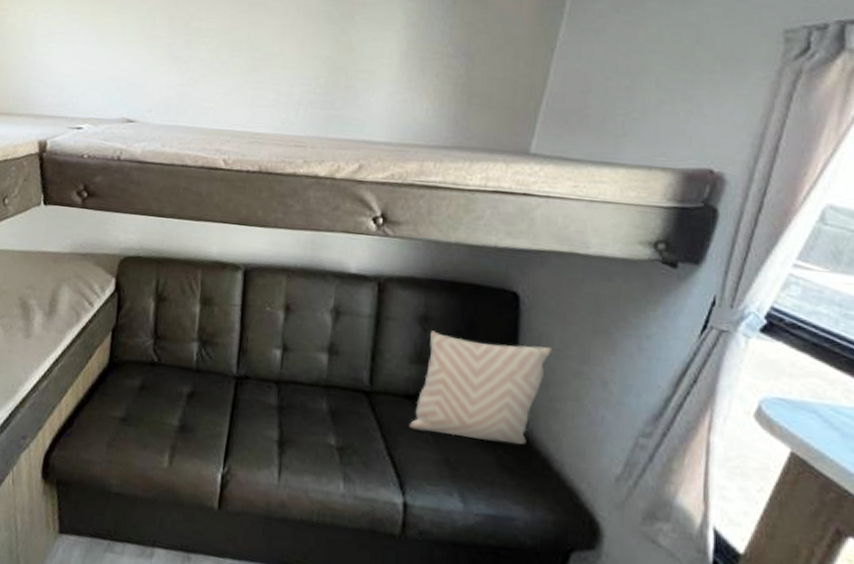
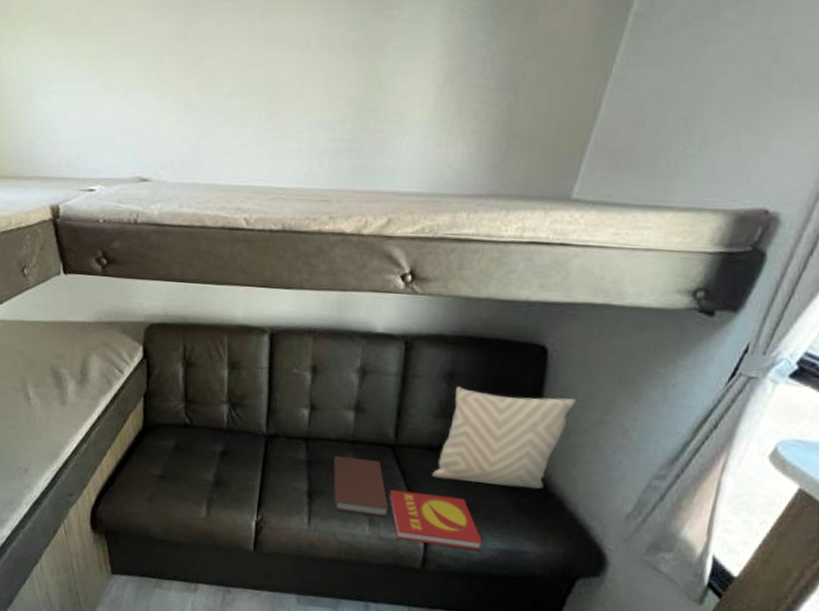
book: none [305,402,364,472] -> present [333,456,389,517]
book: none [364,441,467,515] -> present [388,489,483,550]

